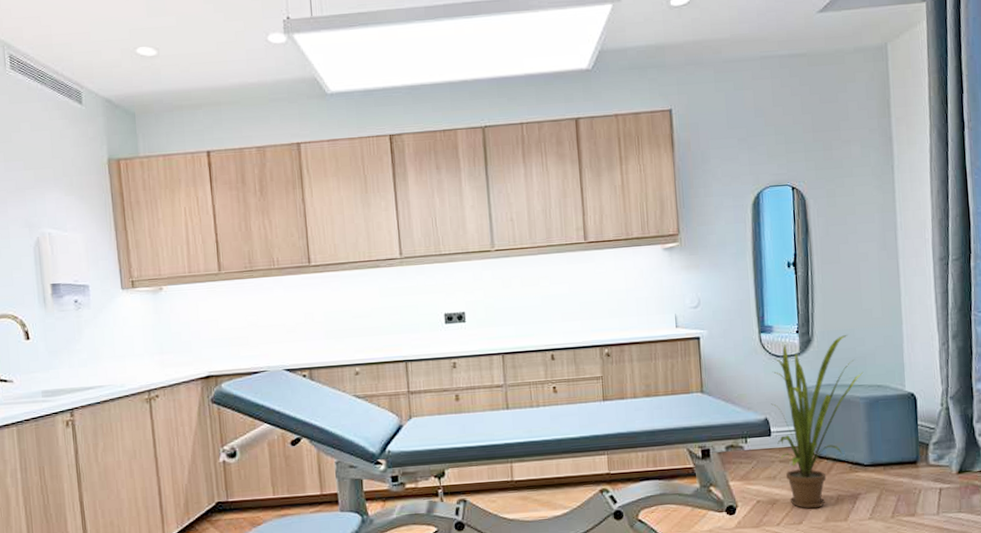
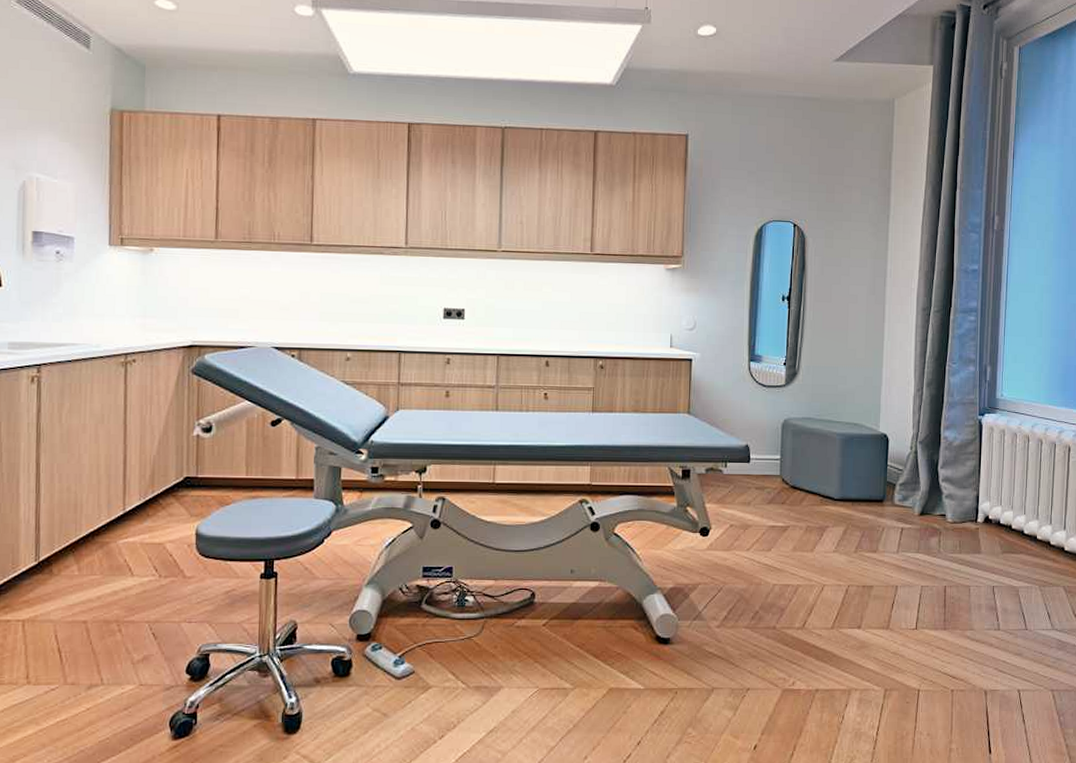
house plant: present [771,335,864,509] -> none [753,372,843,537]

